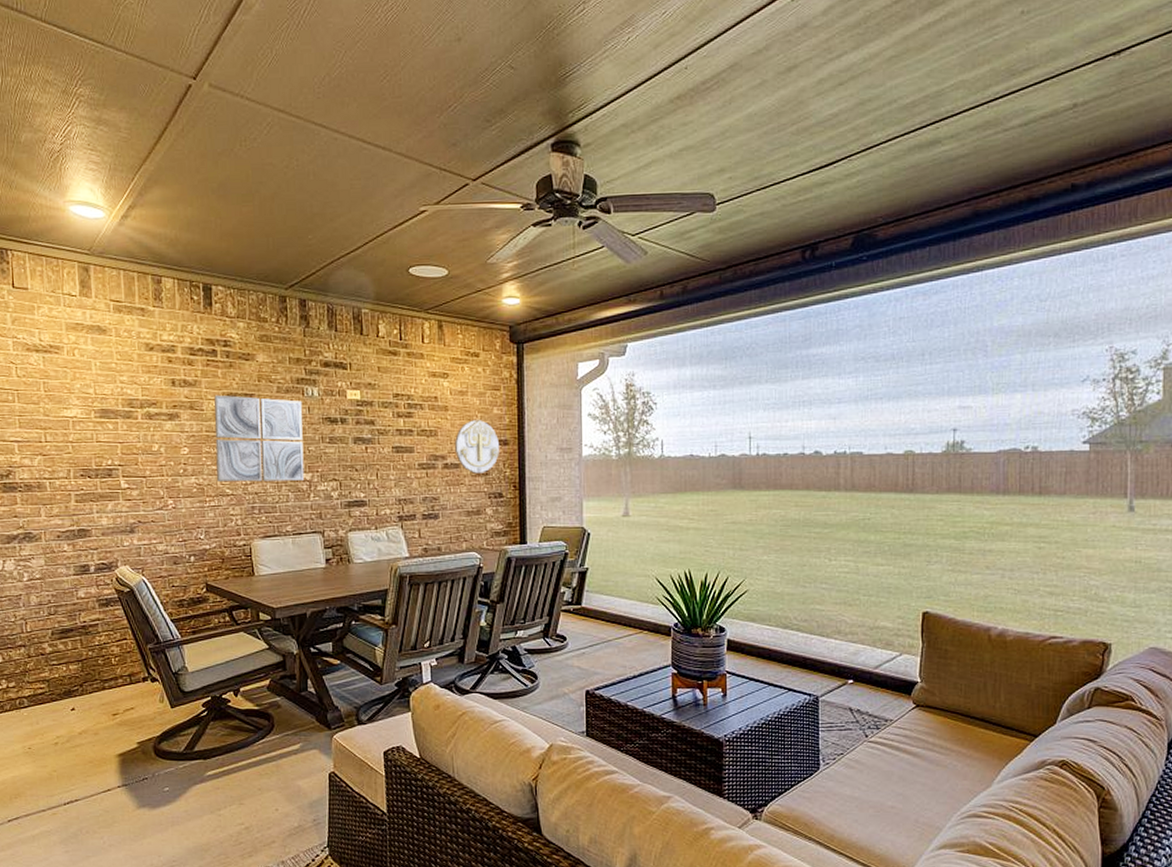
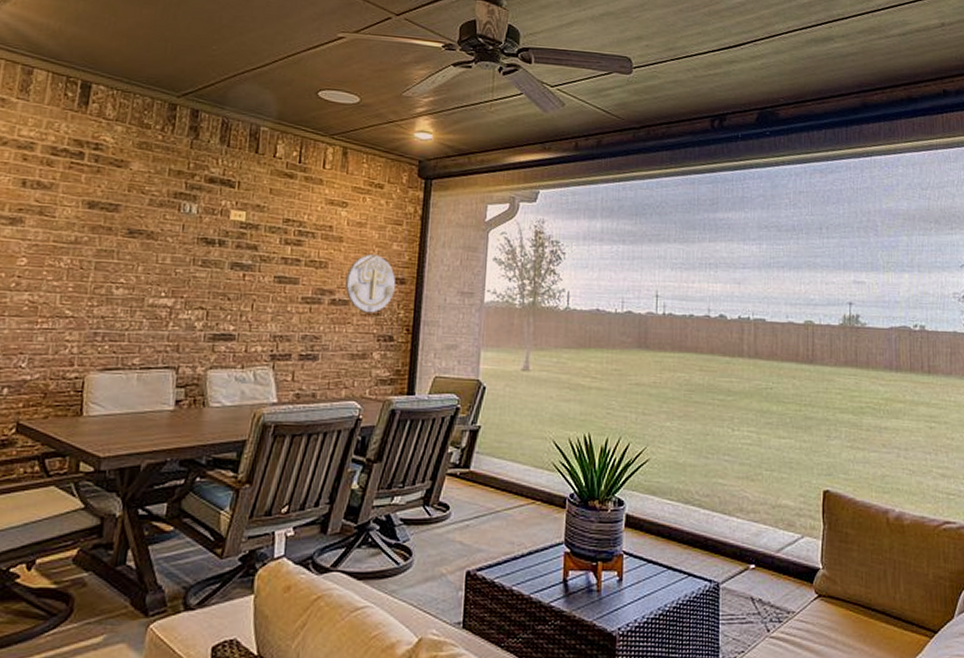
wall art: present [214,394,305,483] -> none [55,201,177,306]

